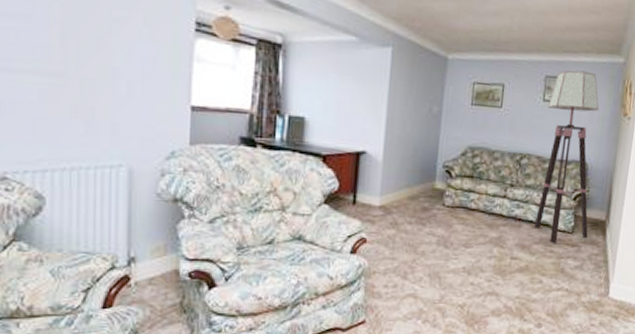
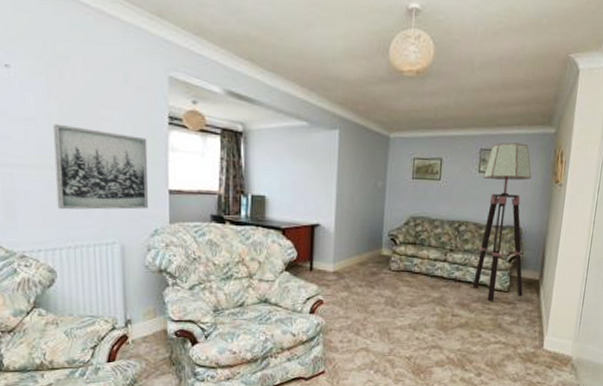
wall art: none [52,22,169,127] -> present [53,123,148,210]

